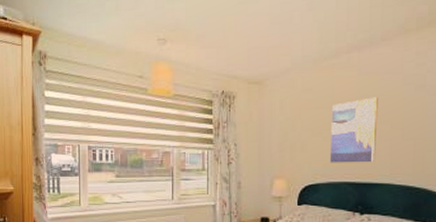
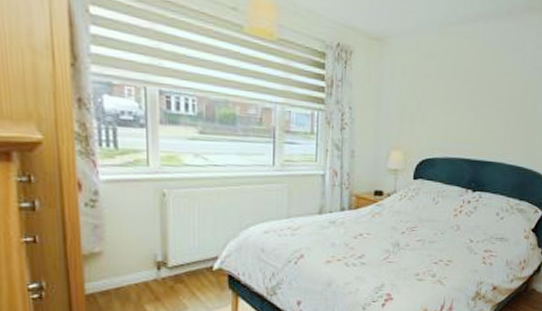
wall art: present [329,97,378,163] -> none [448,73,499,141]

